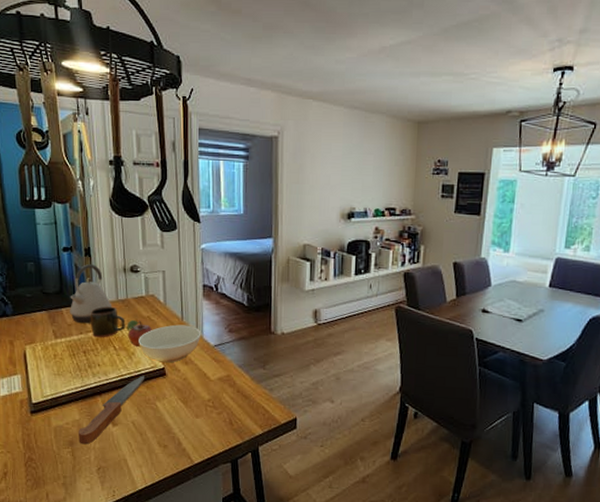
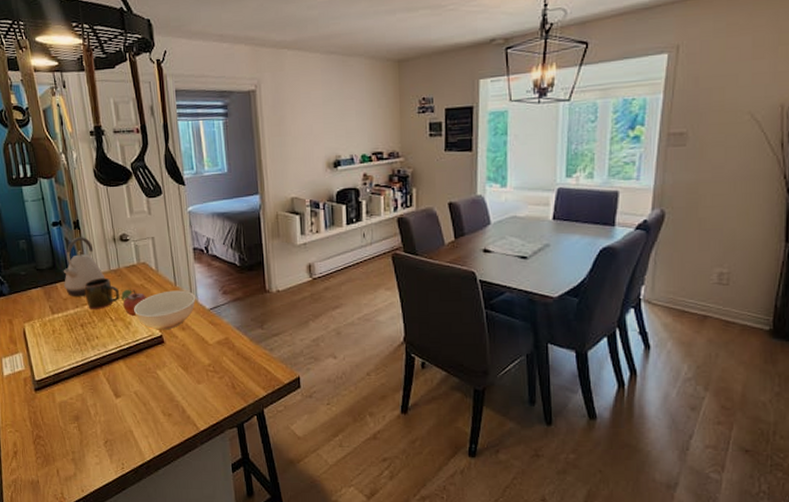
kitchen knife: present [79,376,145,445] -> none [83,345,144,418]

